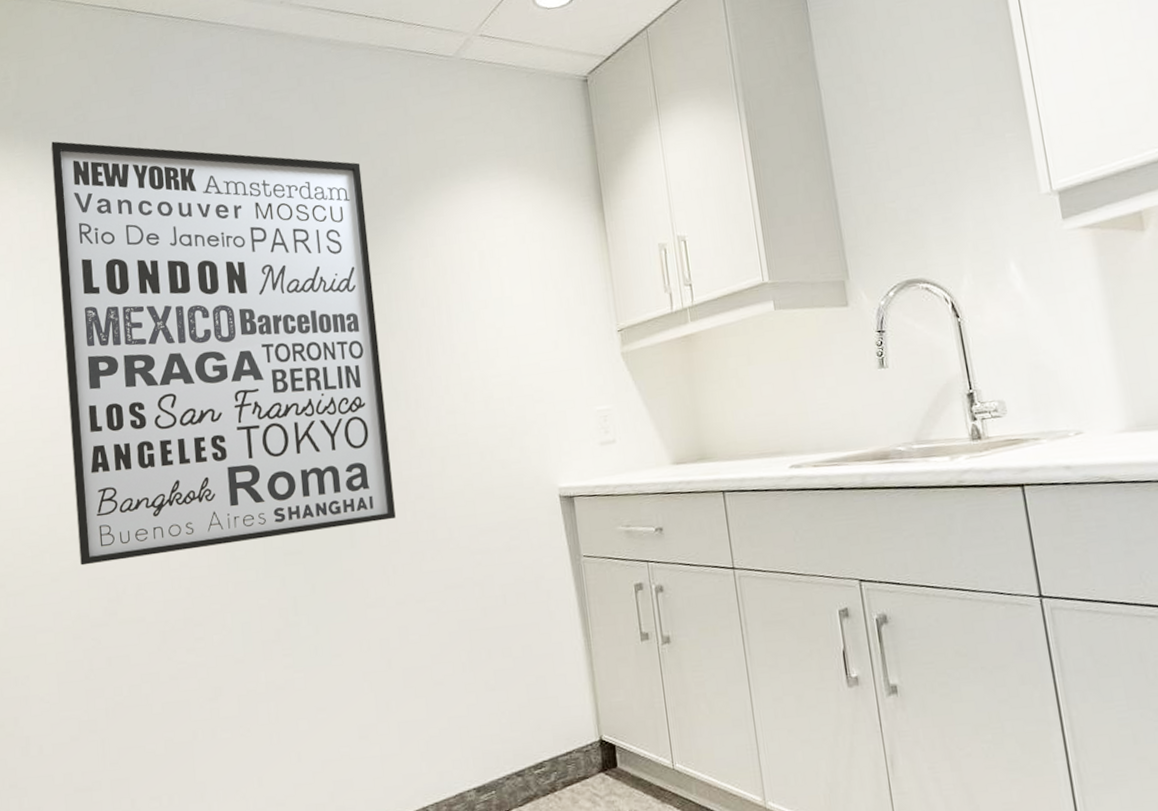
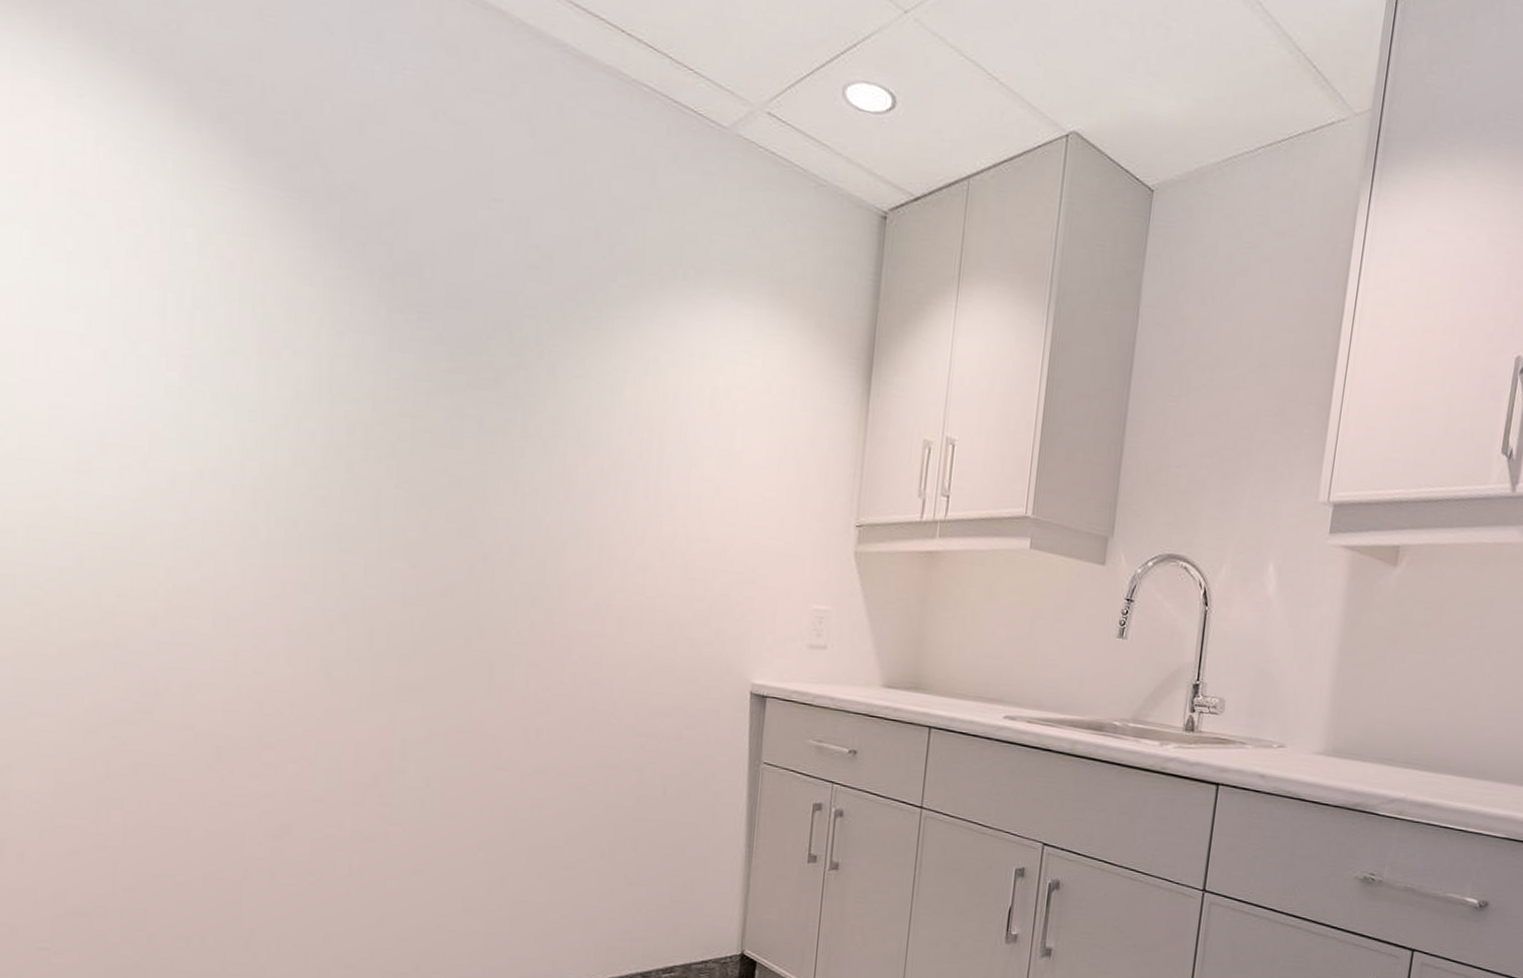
wall art: present [51,141,396,566] -> none [104,44,580,676]

